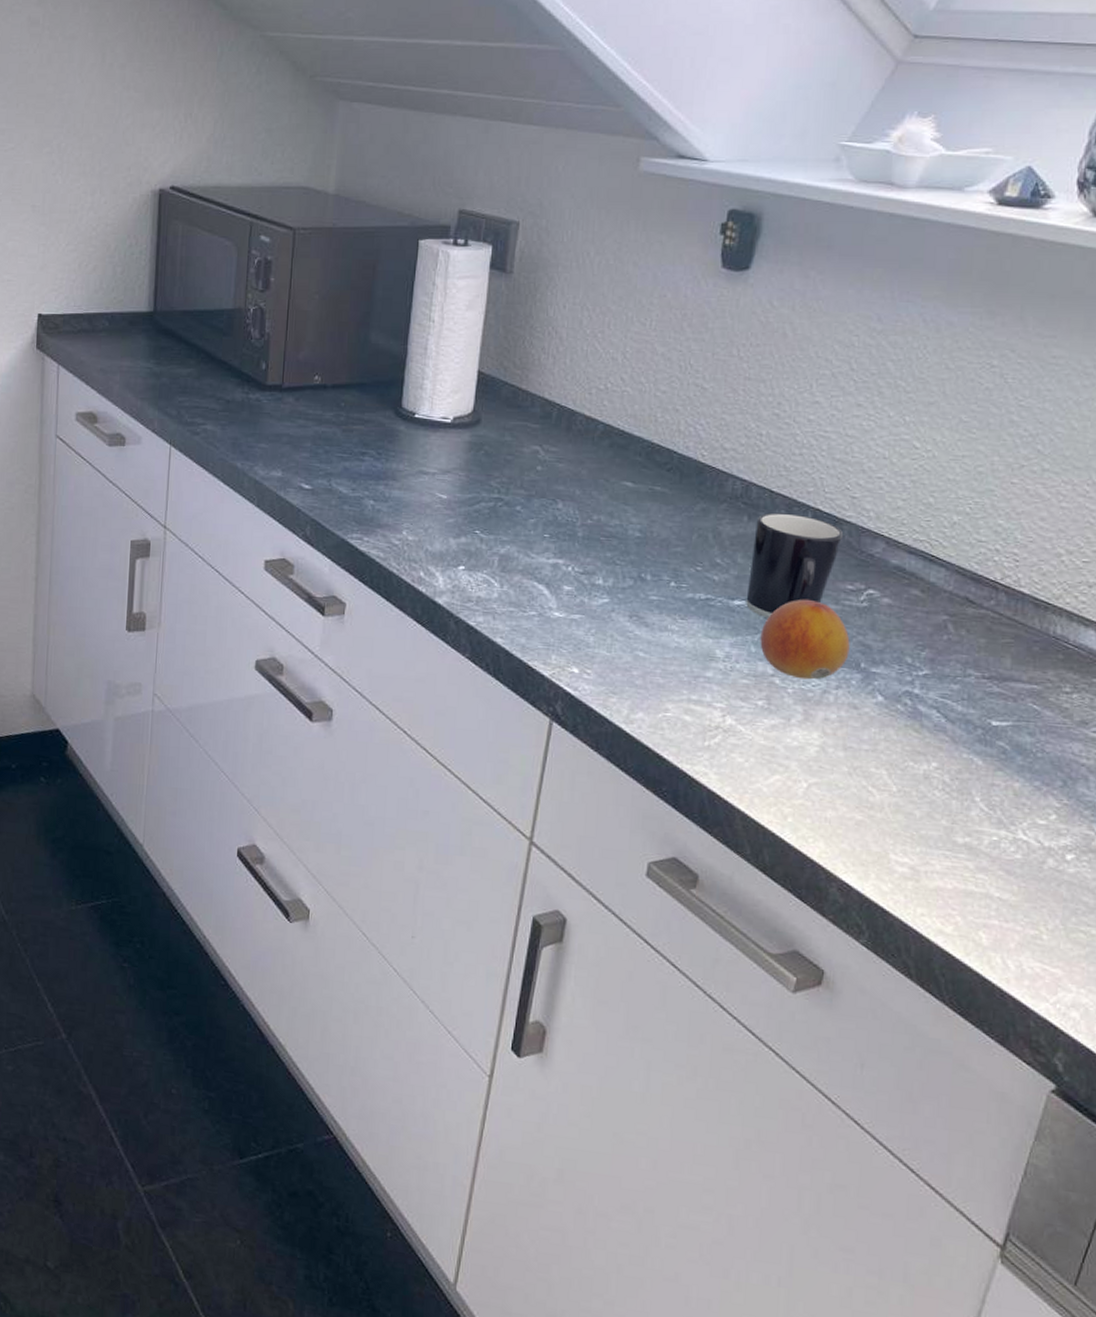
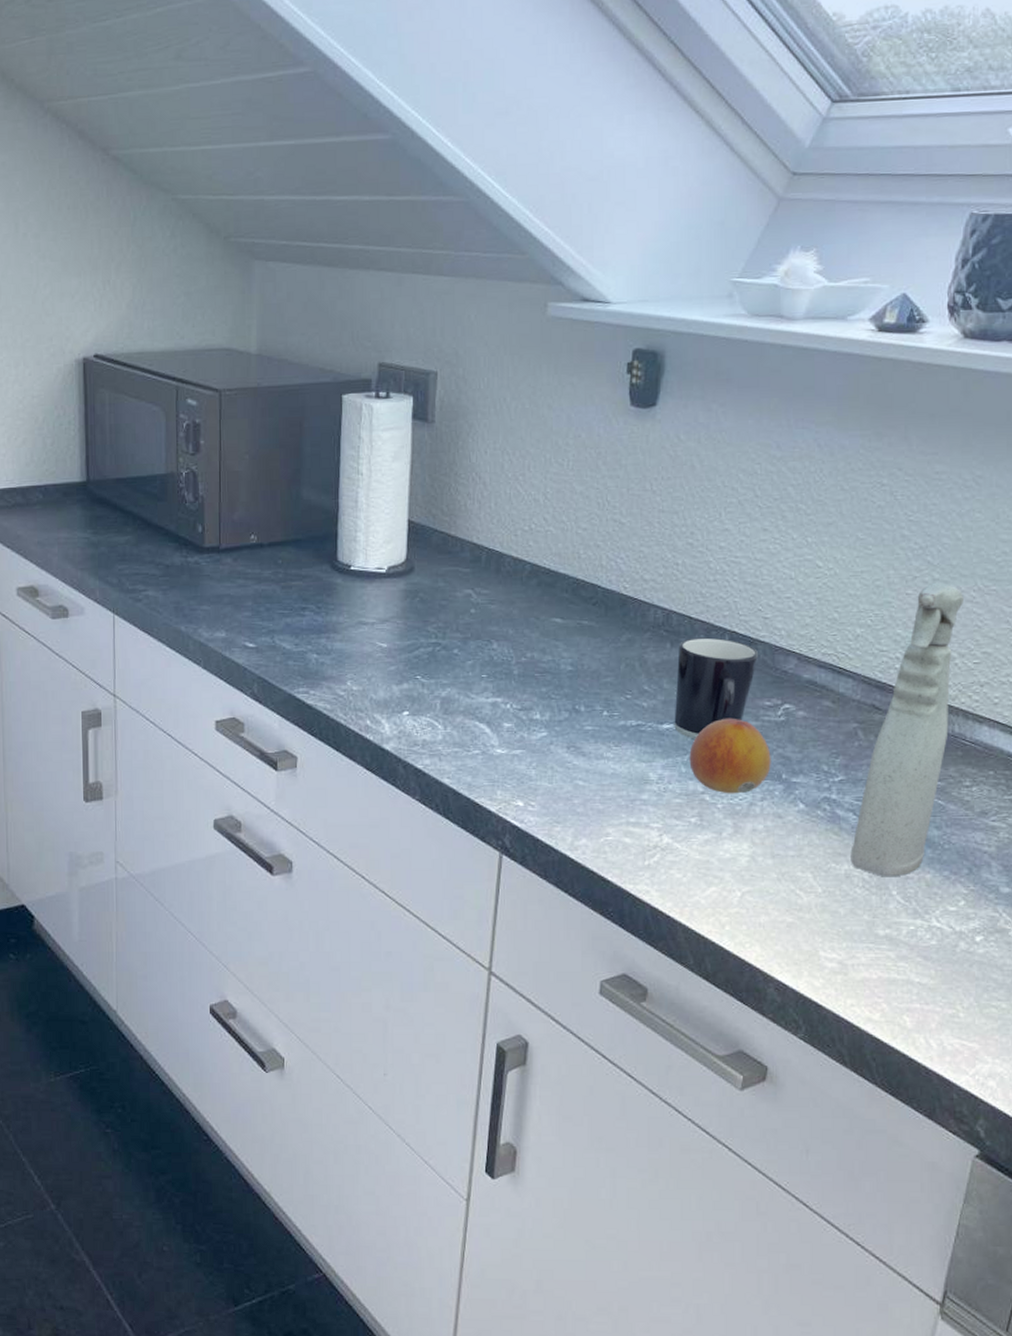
spray bottle: none [931,473,1076,783] -> present [850,582,963,877]

